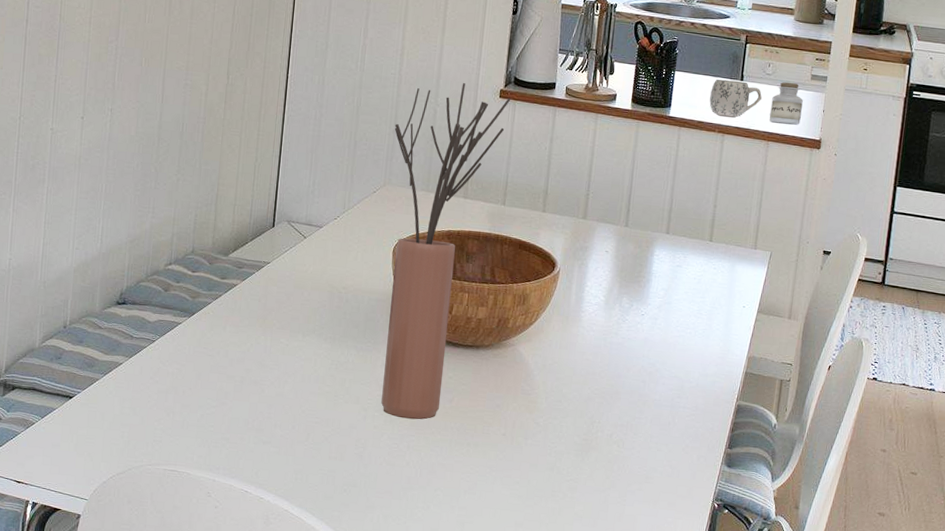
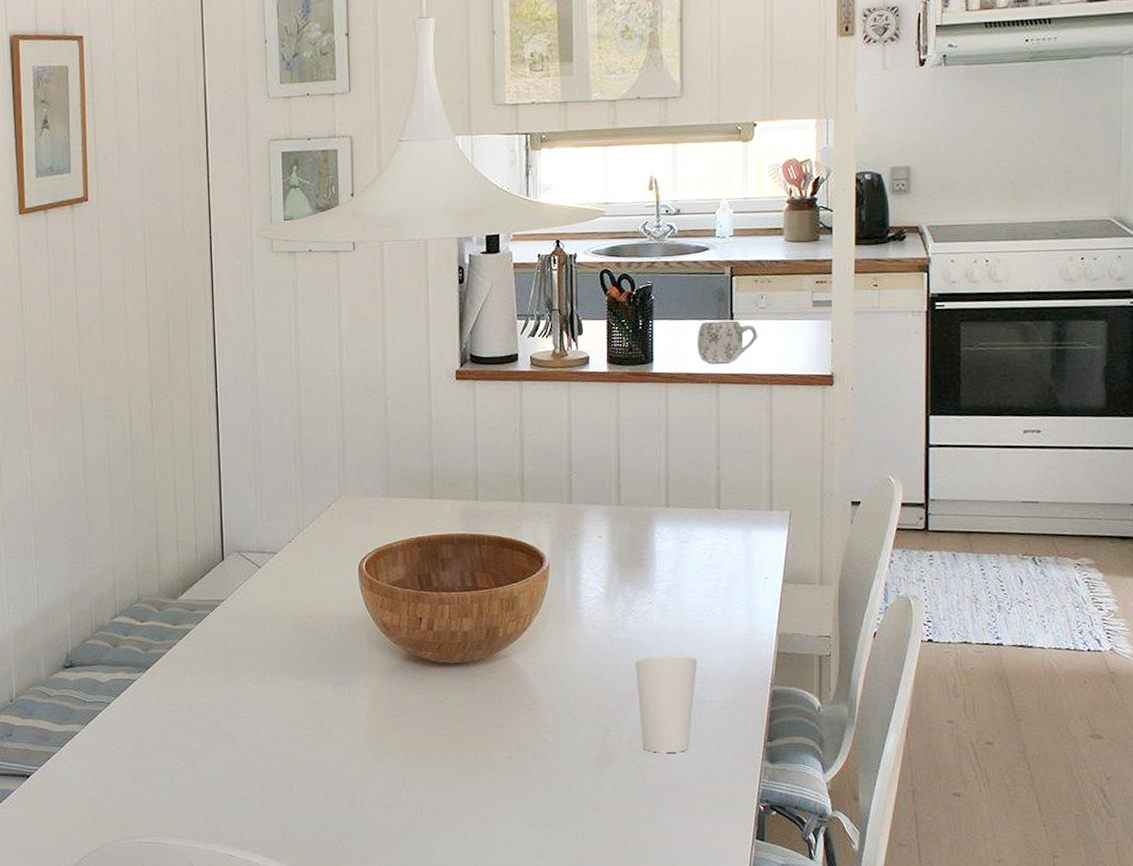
vase: present [381,83,511,419] -> none [342,369,469,753]
cup: none [620,362,677,449] -> present [636,656,697,753]
jar: present [768,82,803,126] -> none [769,314,806,364]

